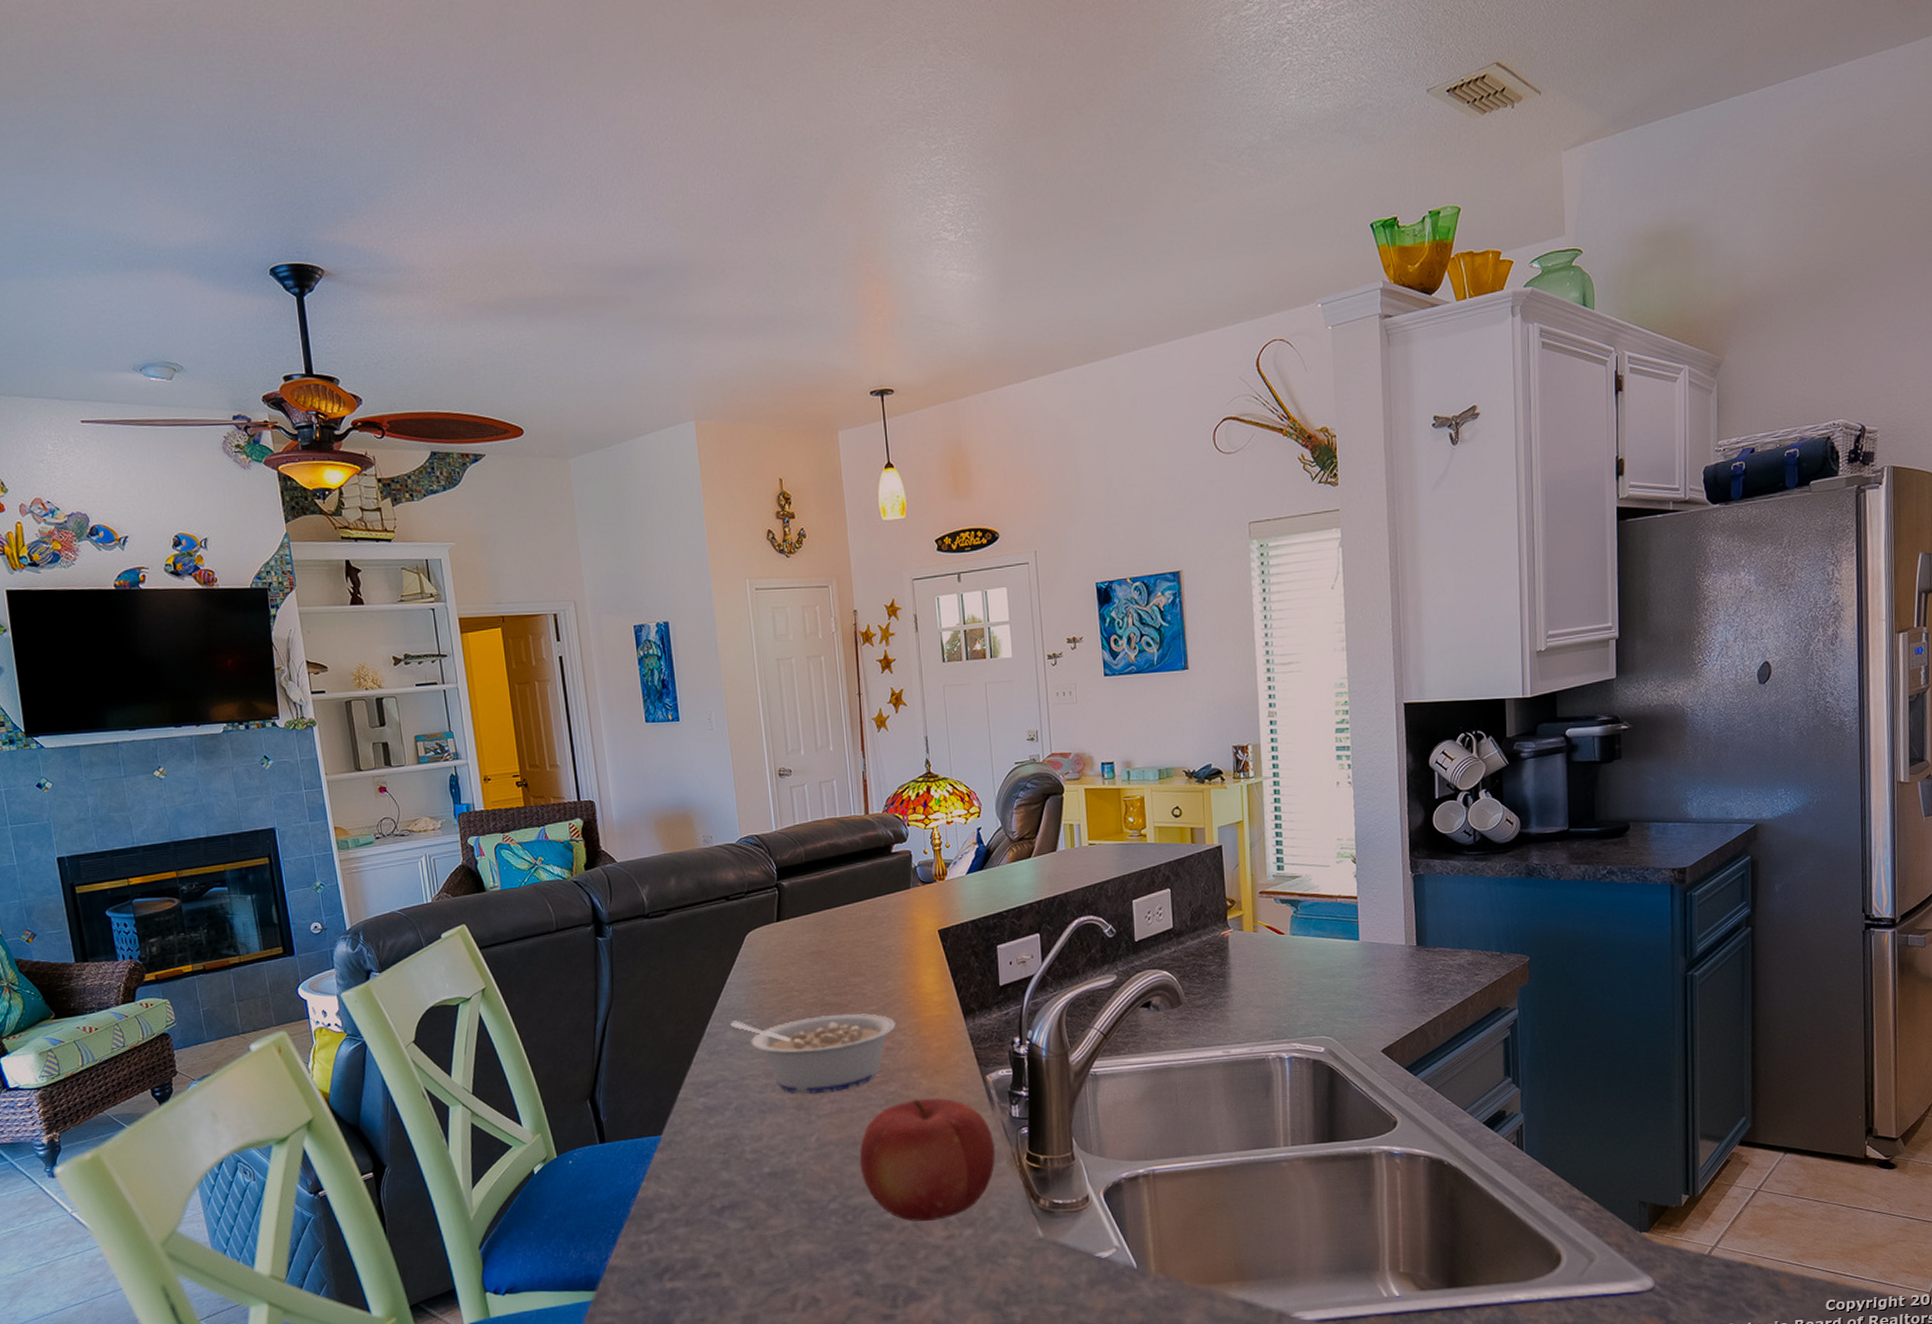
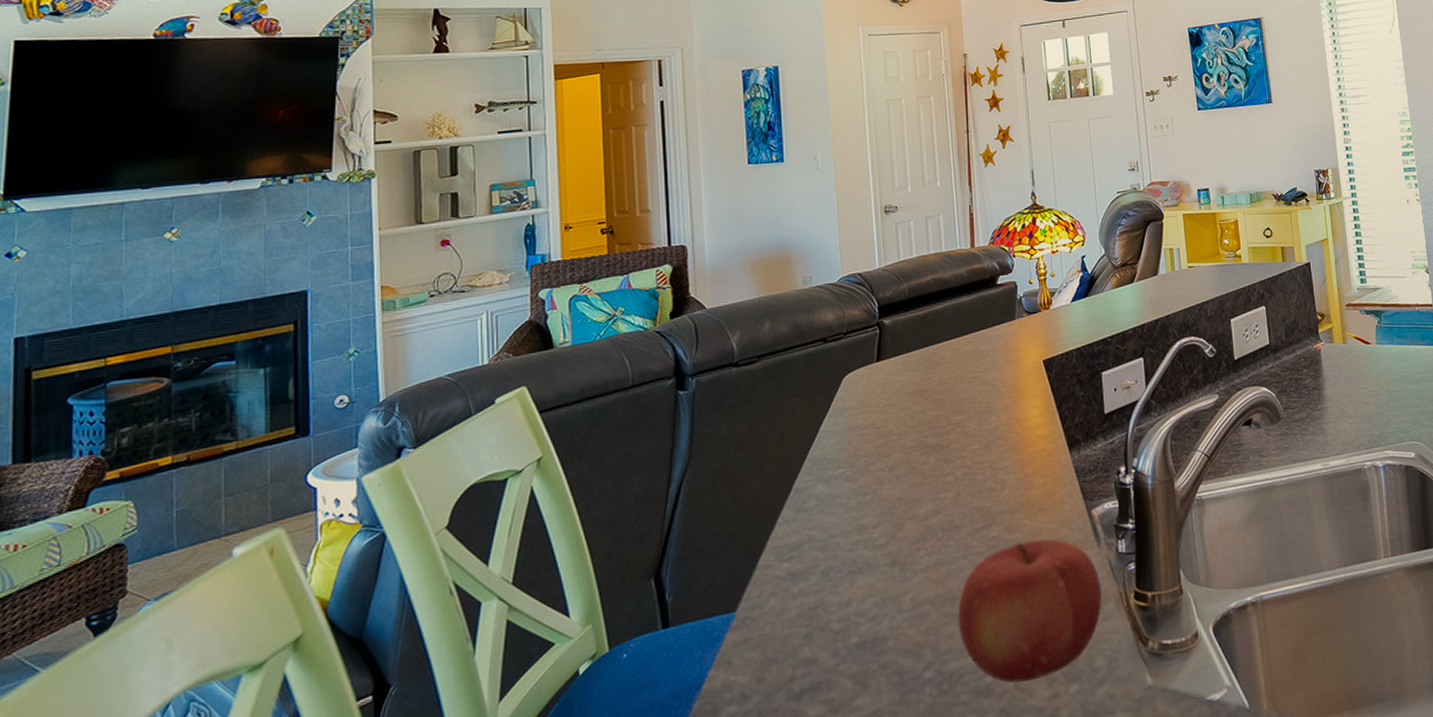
legume: present [730,1013,896,1095] -> none [821,453,999,549]

